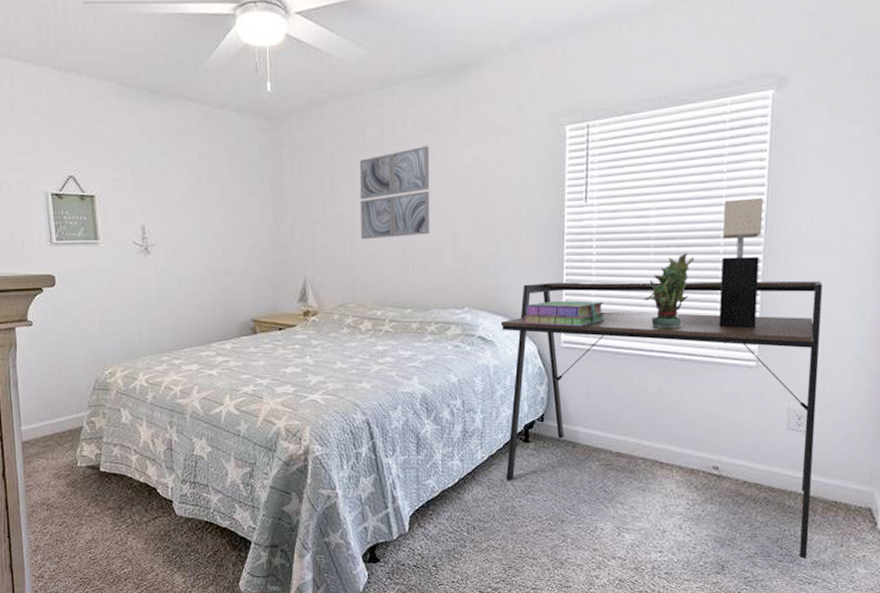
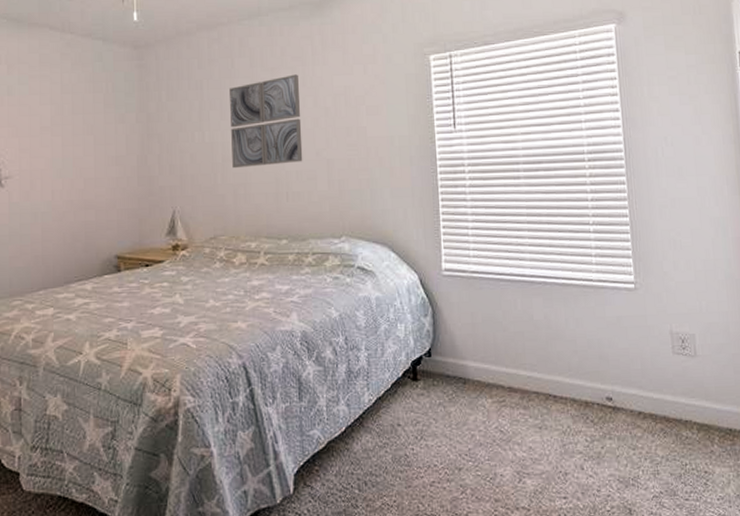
desk: present [500,280,823,560] -> none [379,201,712,496]
stack of books: present [524,300,605,327] -> none [403,226,483,254]
potted plant: present [640,253,694,329] -> none [514,176,563,253]
table lamp: present [719,198,764,328] -> none [584,123,629,250]

